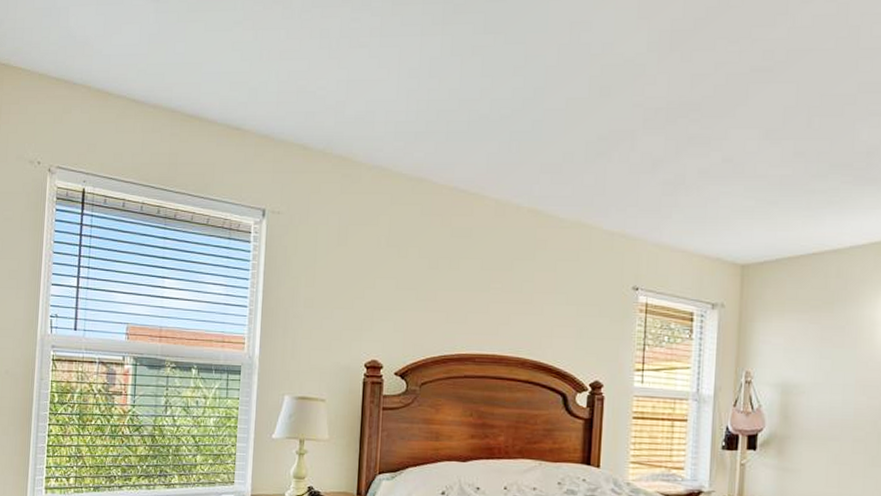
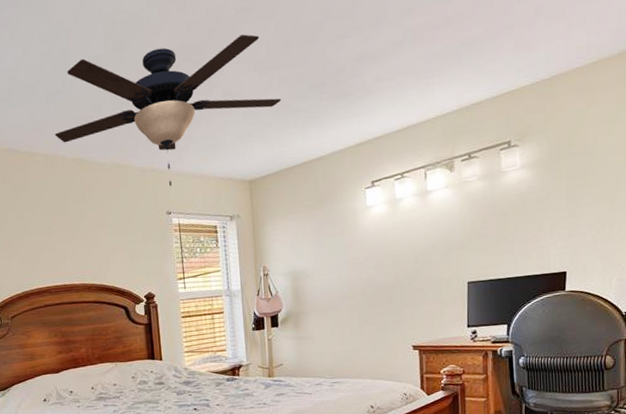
ceiling fan: none [512,96,794,258] -> present [55,34,281,186]

